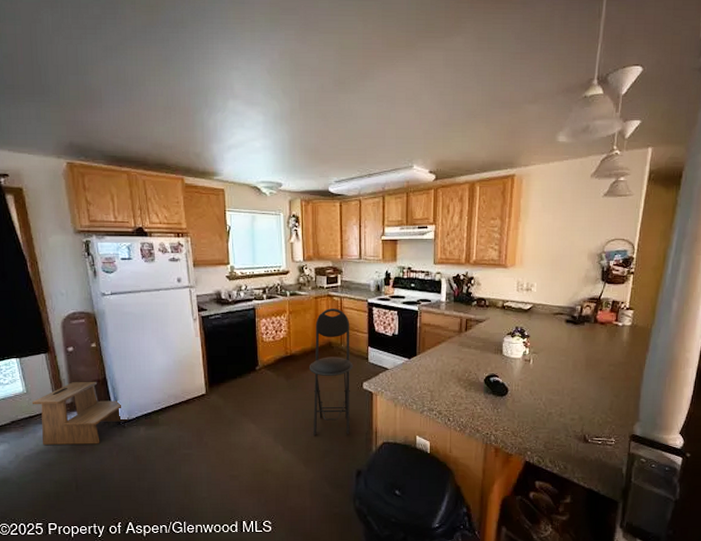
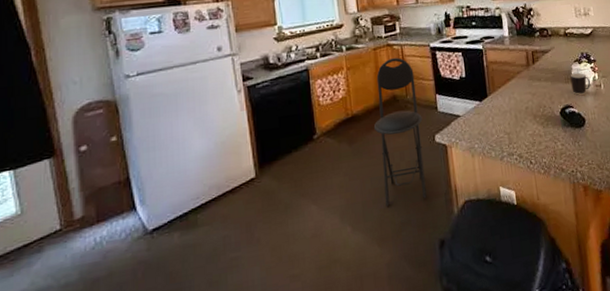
step stool: present [31,381,129,445] -> none [27,183,159,281]
mug: none [500,345,520,366] -> present [570,72,590,96]

